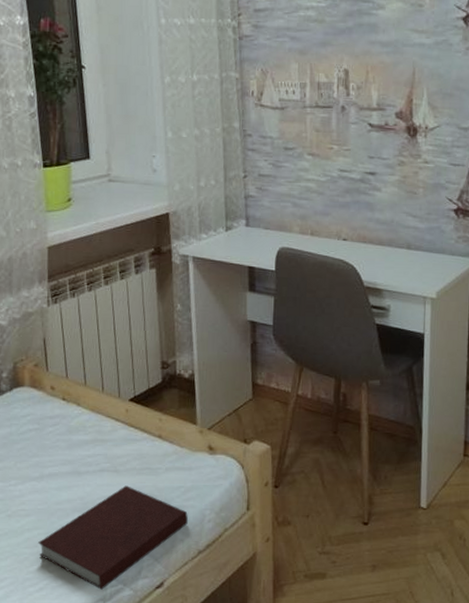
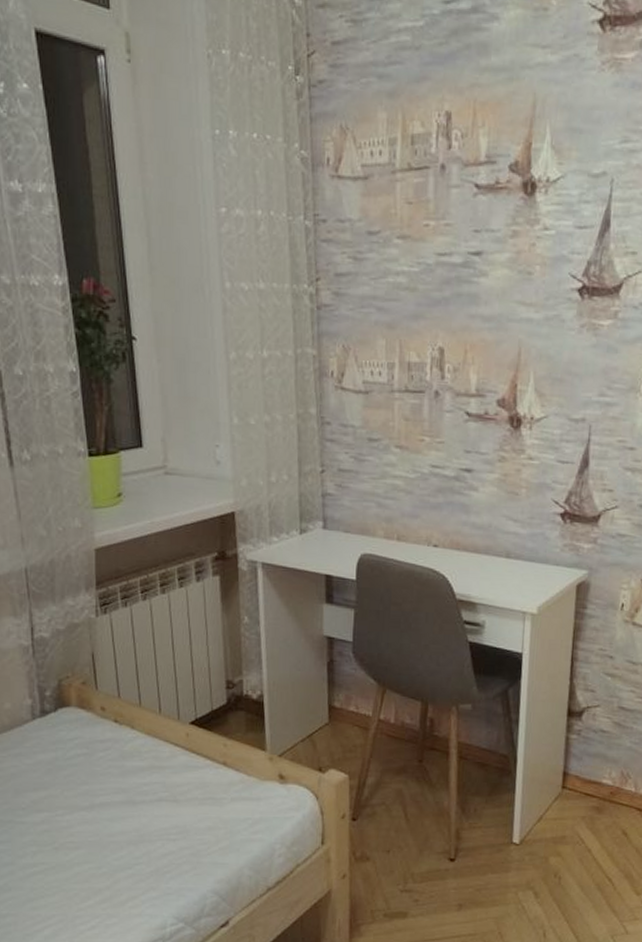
notebook: present [38,485,188,590] -> none [89,817,256,928]

